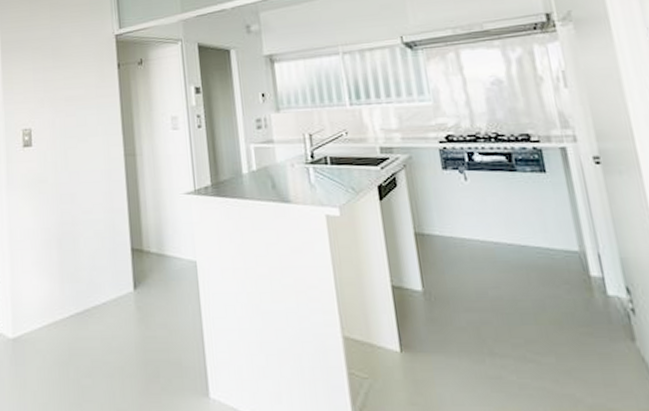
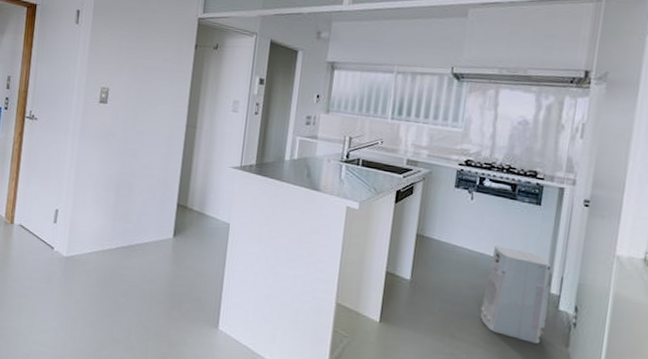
air purifier: none [508,229,600,344] -> present [479,245,550,344]

